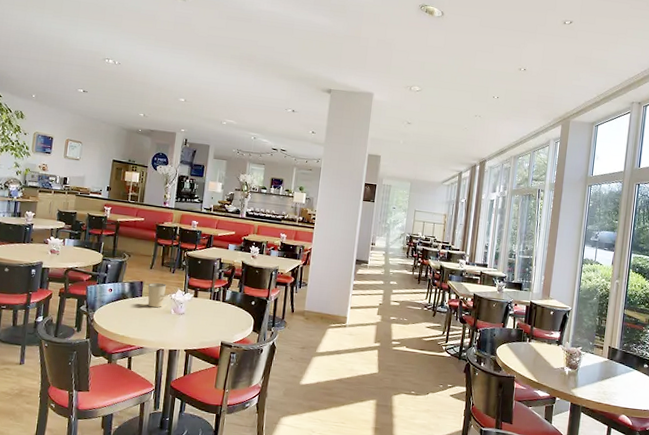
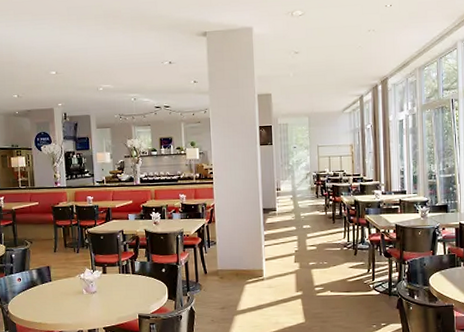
cup: present [147,282,168,308] -> none [55,264,77,291]

